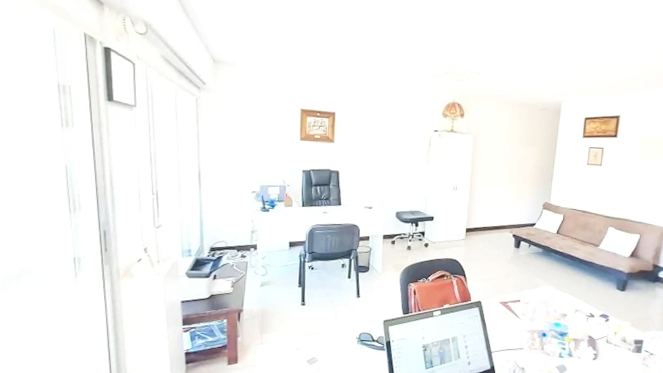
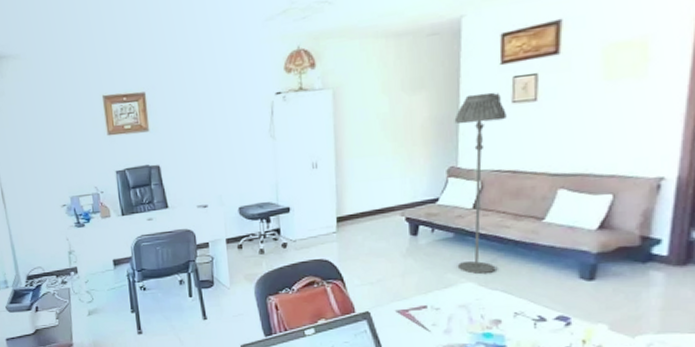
floor lamp: none [543,154,583,281] -> present [454,92,507,275]

